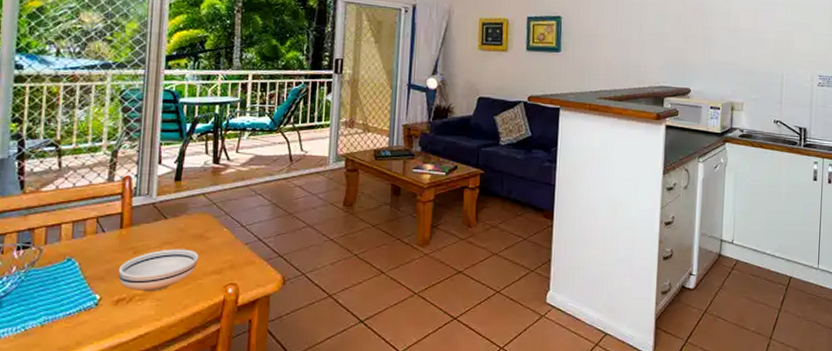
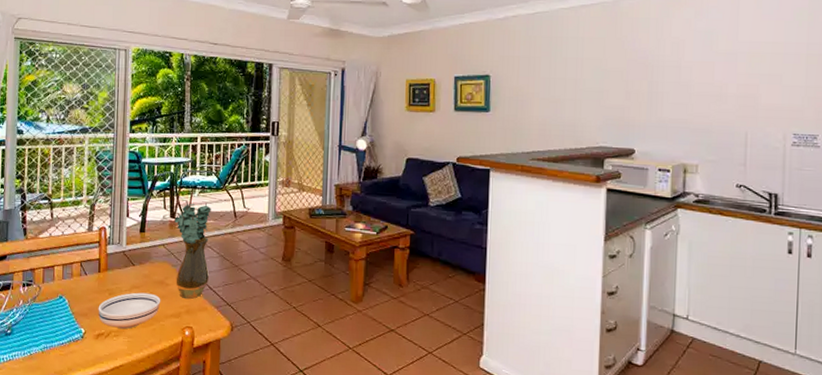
vase: none [218,144,263,252] -> present [174,200,211,299]

